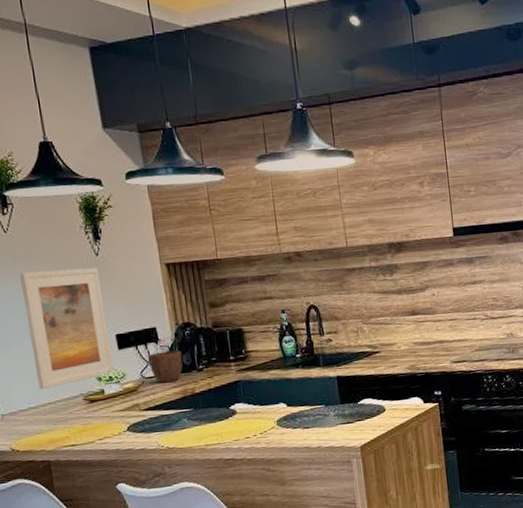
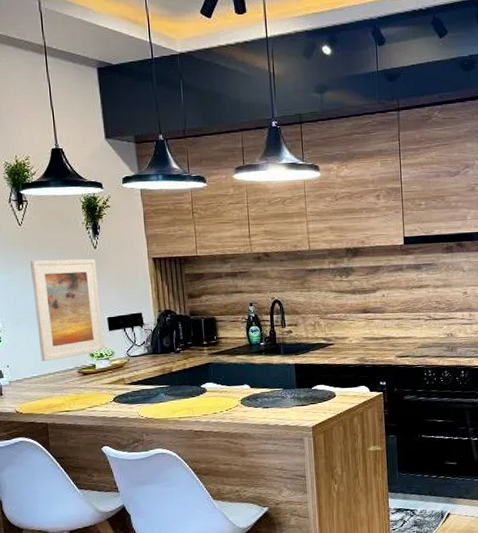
bowl: present [148,350,183,383] -> none [134,334,163,362]

